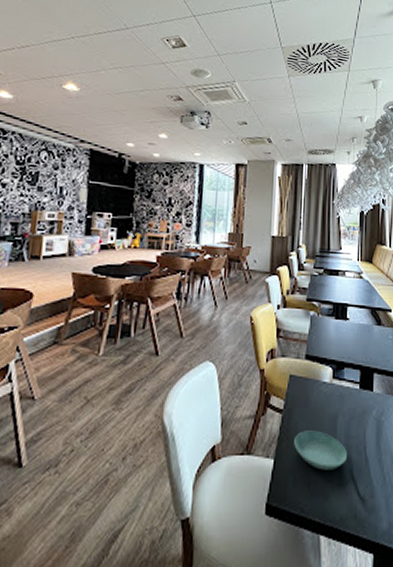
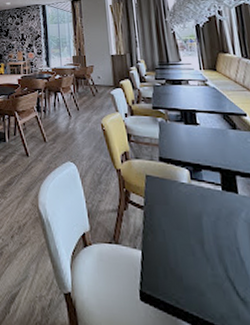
saucer: present [294,430,348,470] -> none [159,227,220,267]

